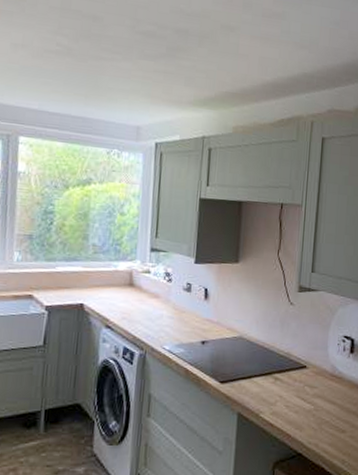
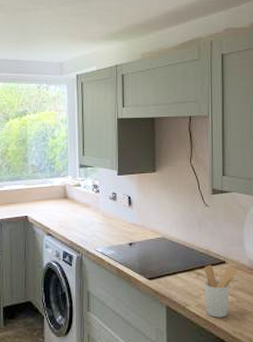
utensil holder: none [281,368,319,427] -> present [204,264,238,318]

